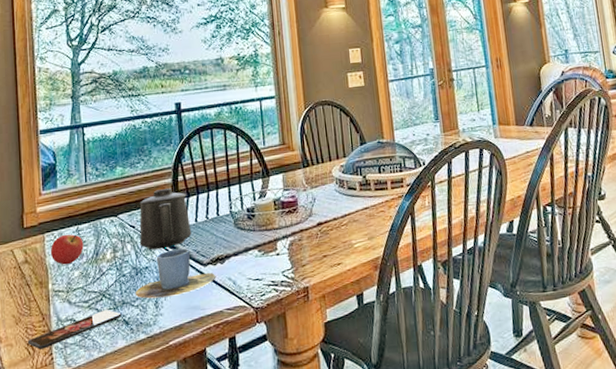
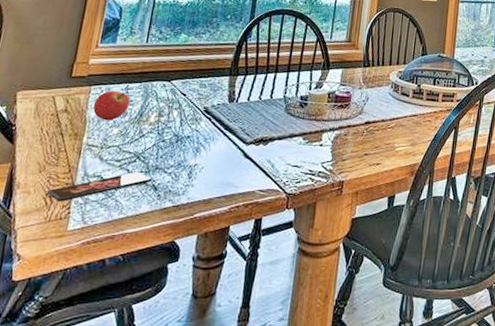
cup: present [135,248,215,299] -> none [170,123,255,169]
mug: present [139,187,192,250] -> none [186,63,245,121]

